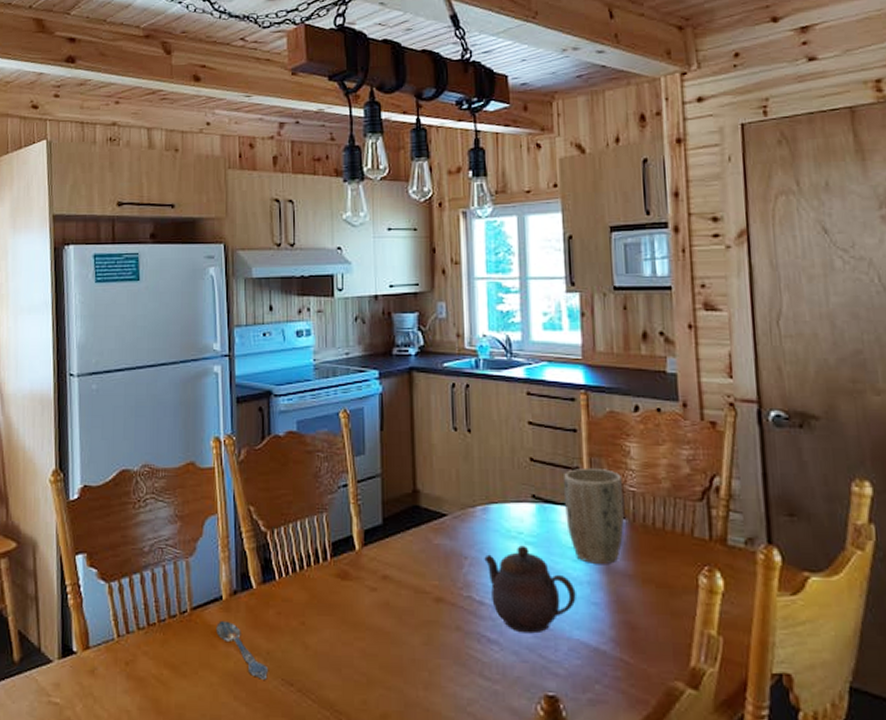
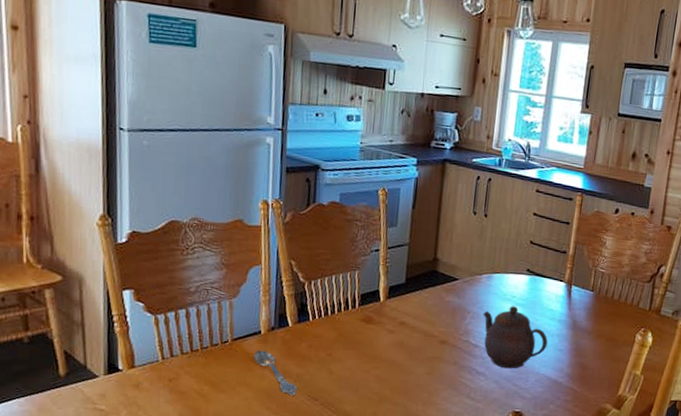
plant pot: present [564,469,625,564] -> none [549,252,597,323]

